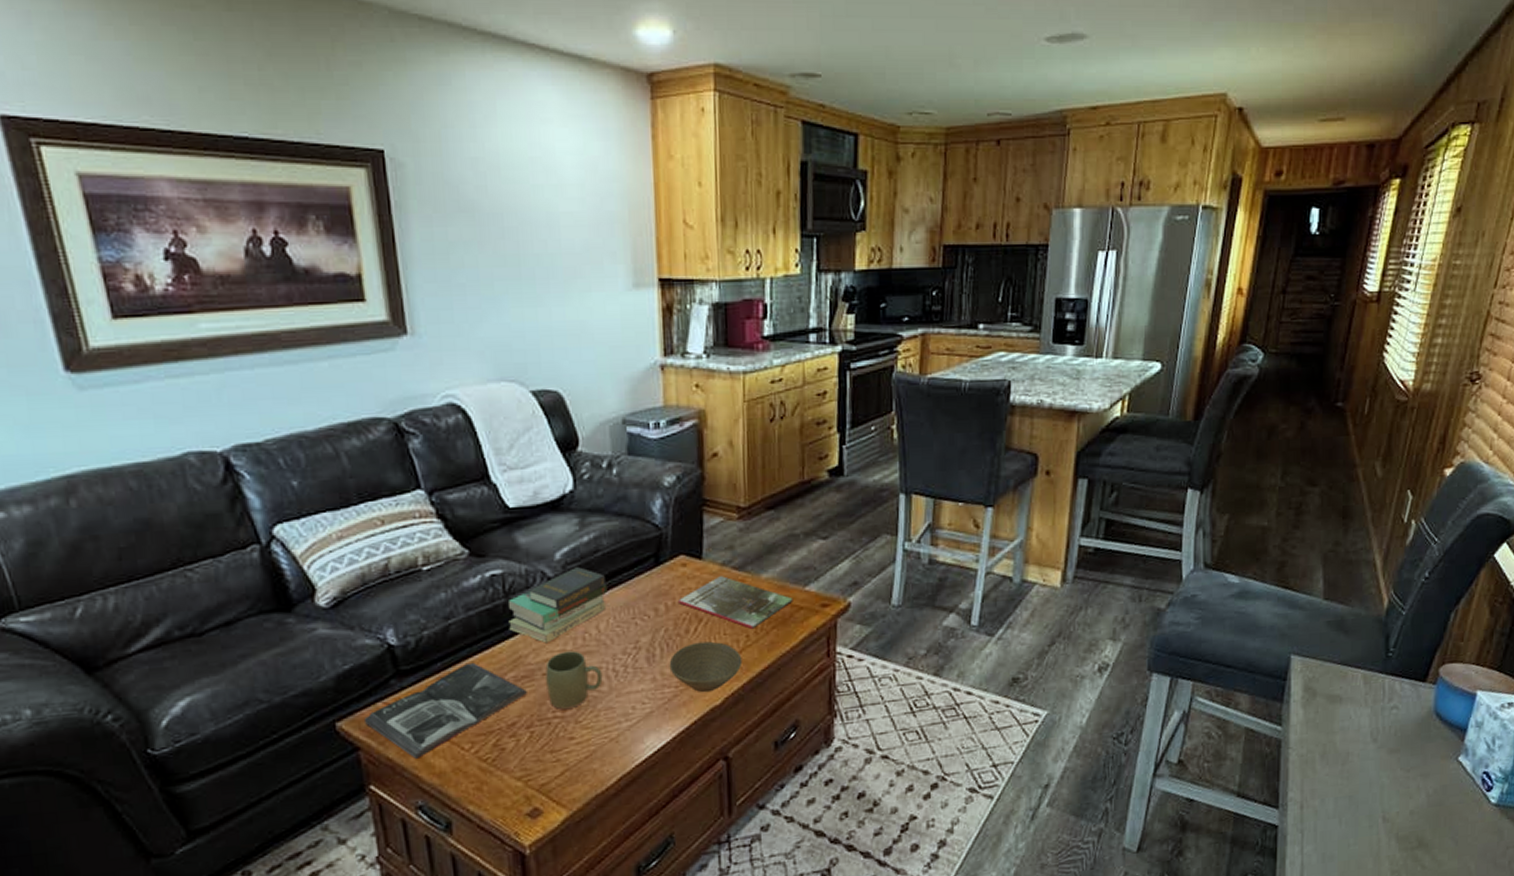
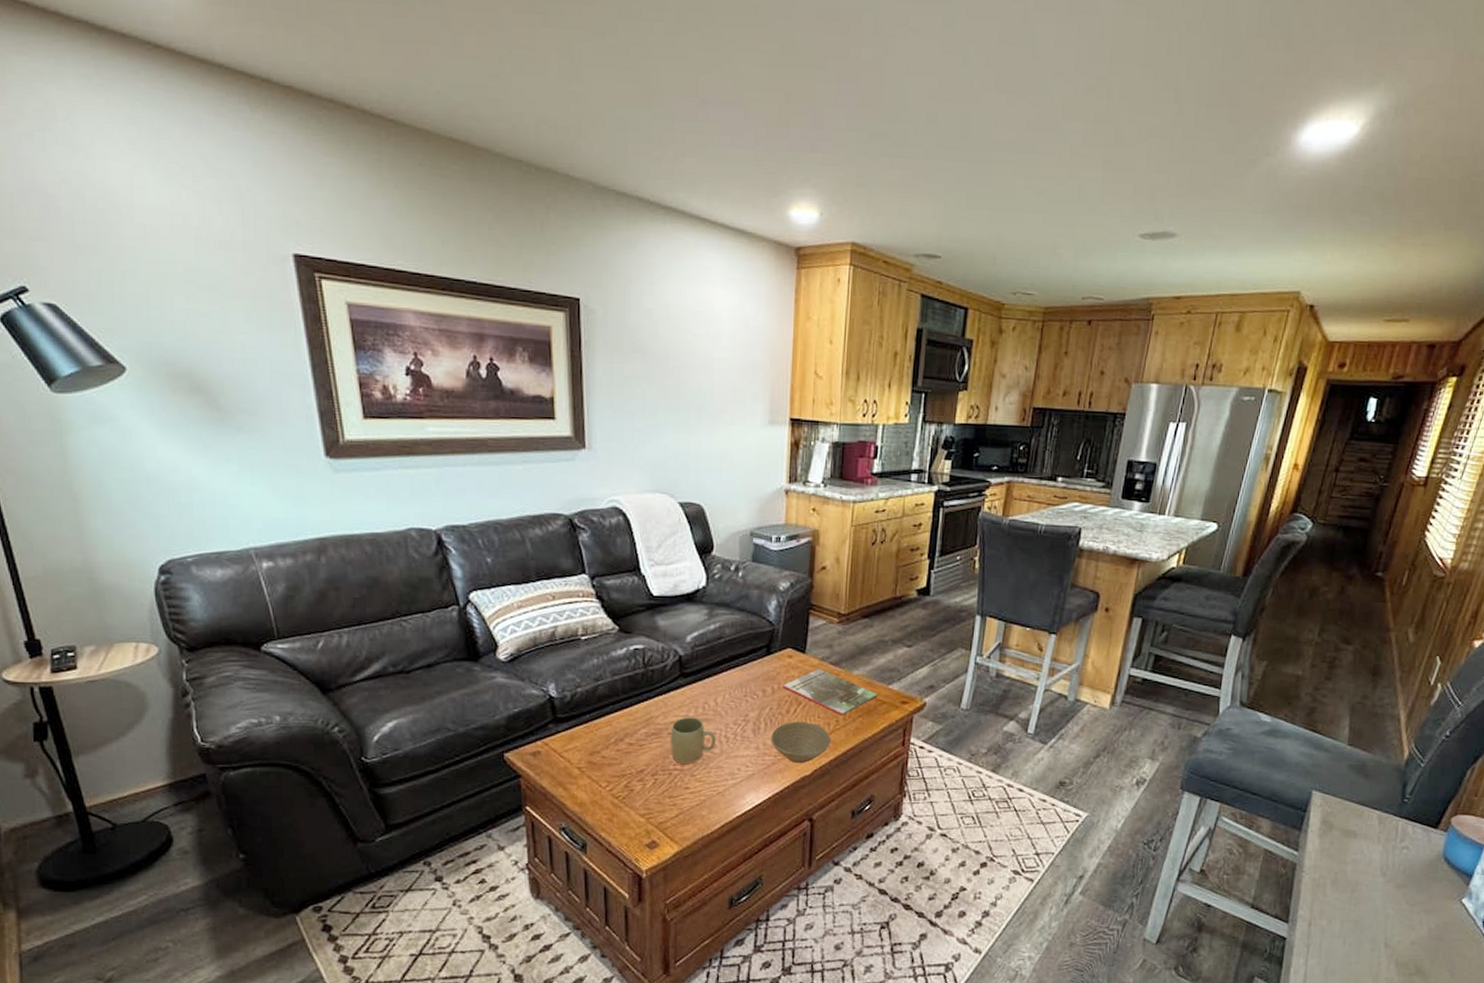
magazine: present [365,662,527,759] -> none [527,717,655,790]
books: present [507,567,608,644] -> none [645,649,726,709]

